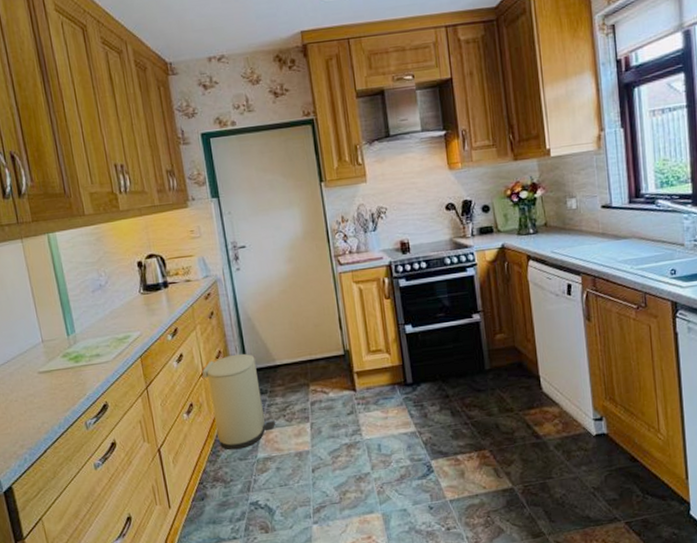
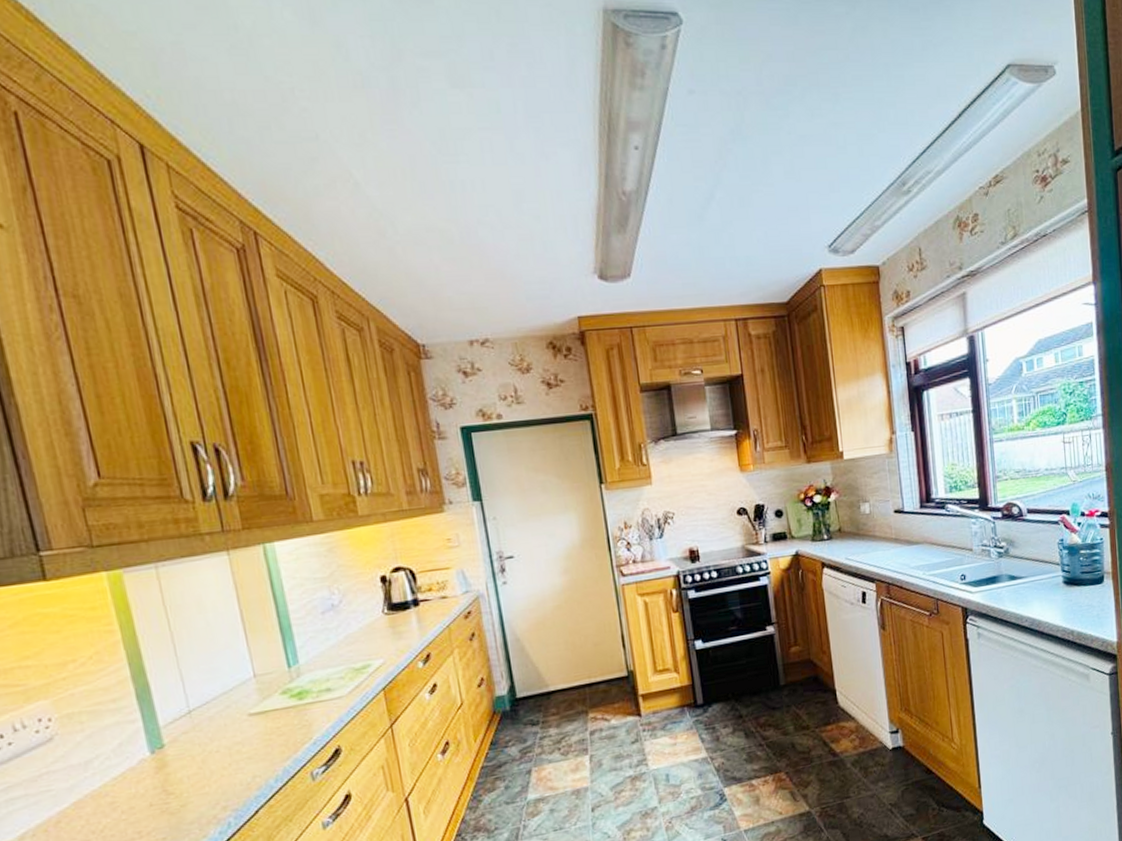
pedal bin: present [202,353,276,450] -> none [461,679,550,793]

